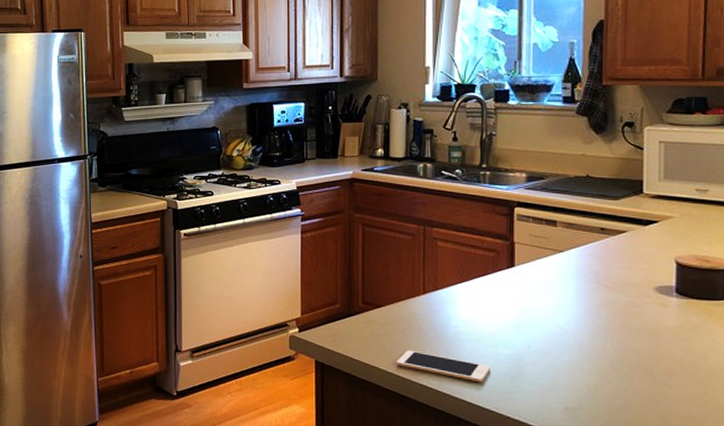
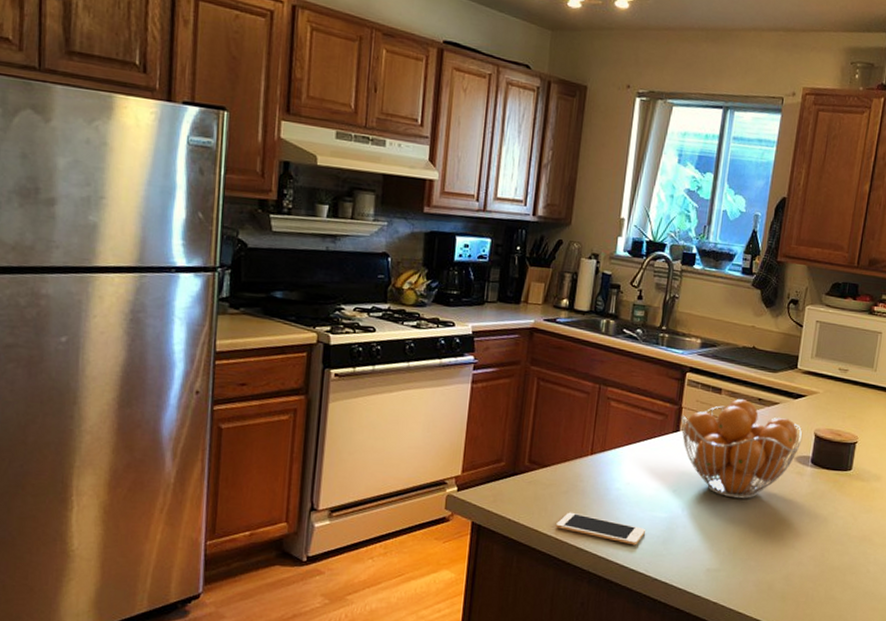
fruit basket: none [514,230,661,334] -> present [680,399,803,499]

